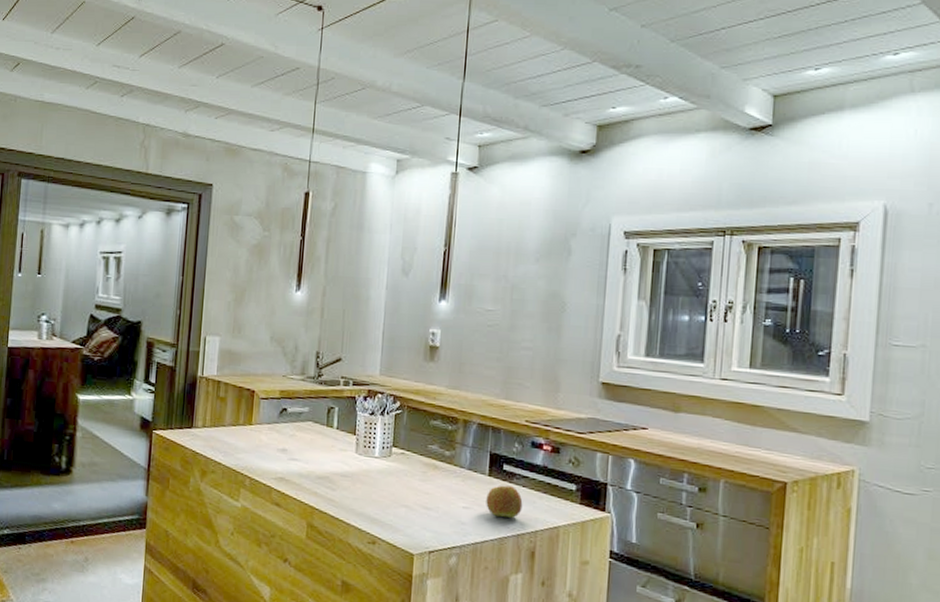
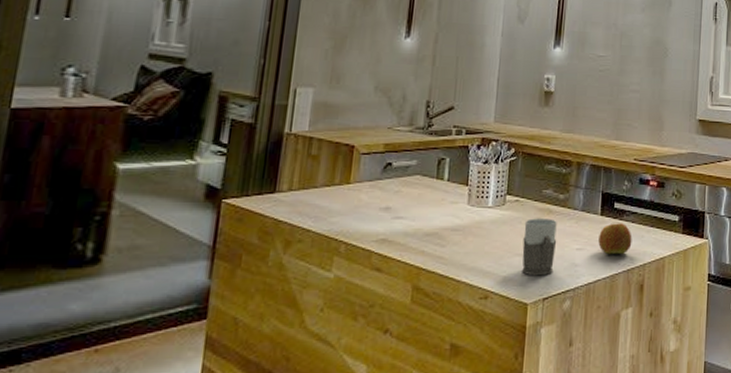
mug: none [408,472,443,530] -> present [522,218,557,276]

